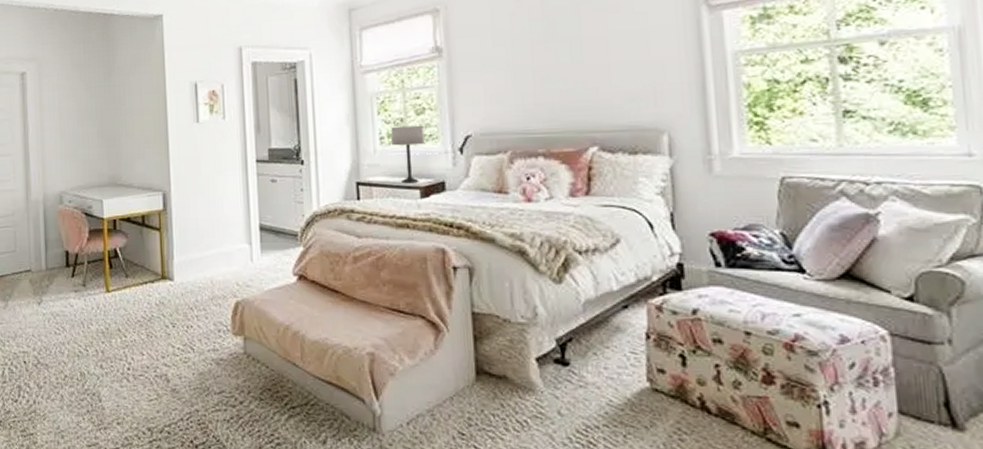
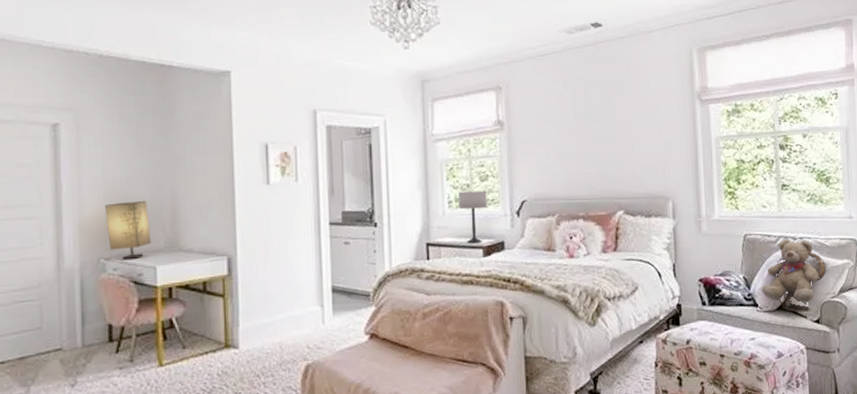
table lamp: none [62,139,98,194] -> present [105,200,151,261]
teddy bear: none [810,184,925,284] -> present [761,239,826,312]

